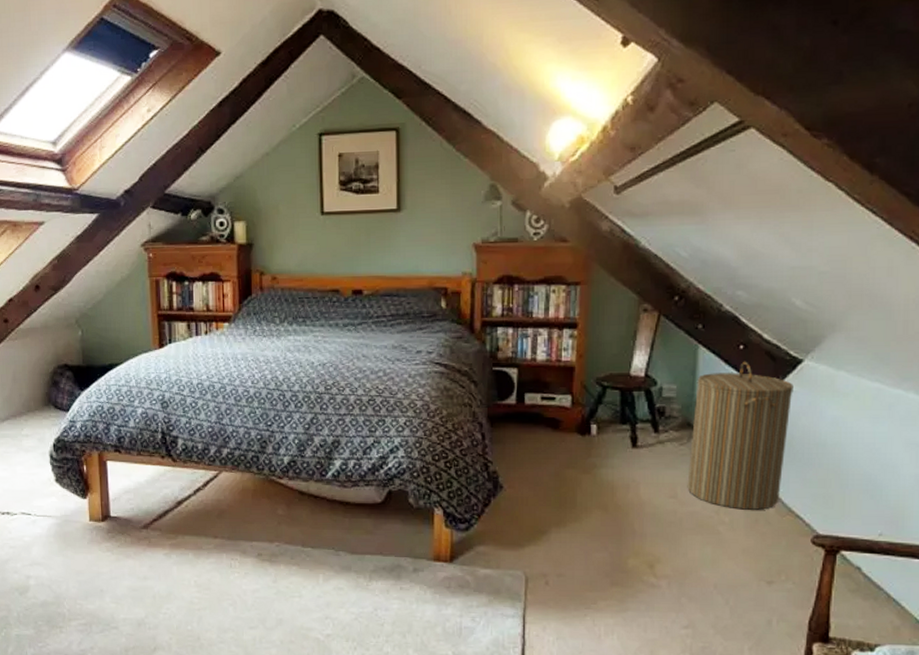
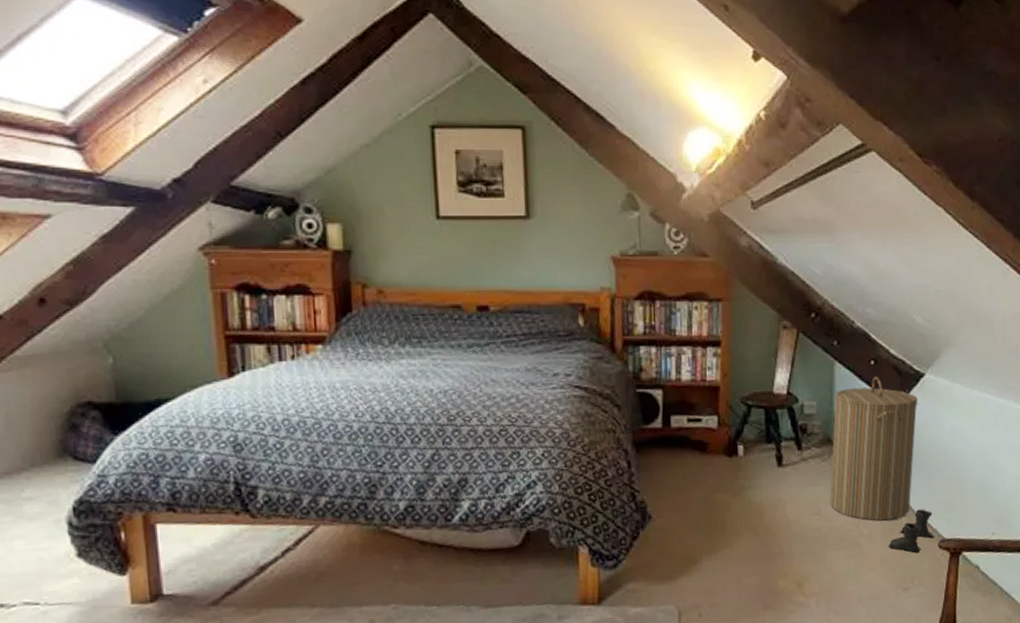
boots: none [751,501,808,547] -> present [888,509,935,554]

